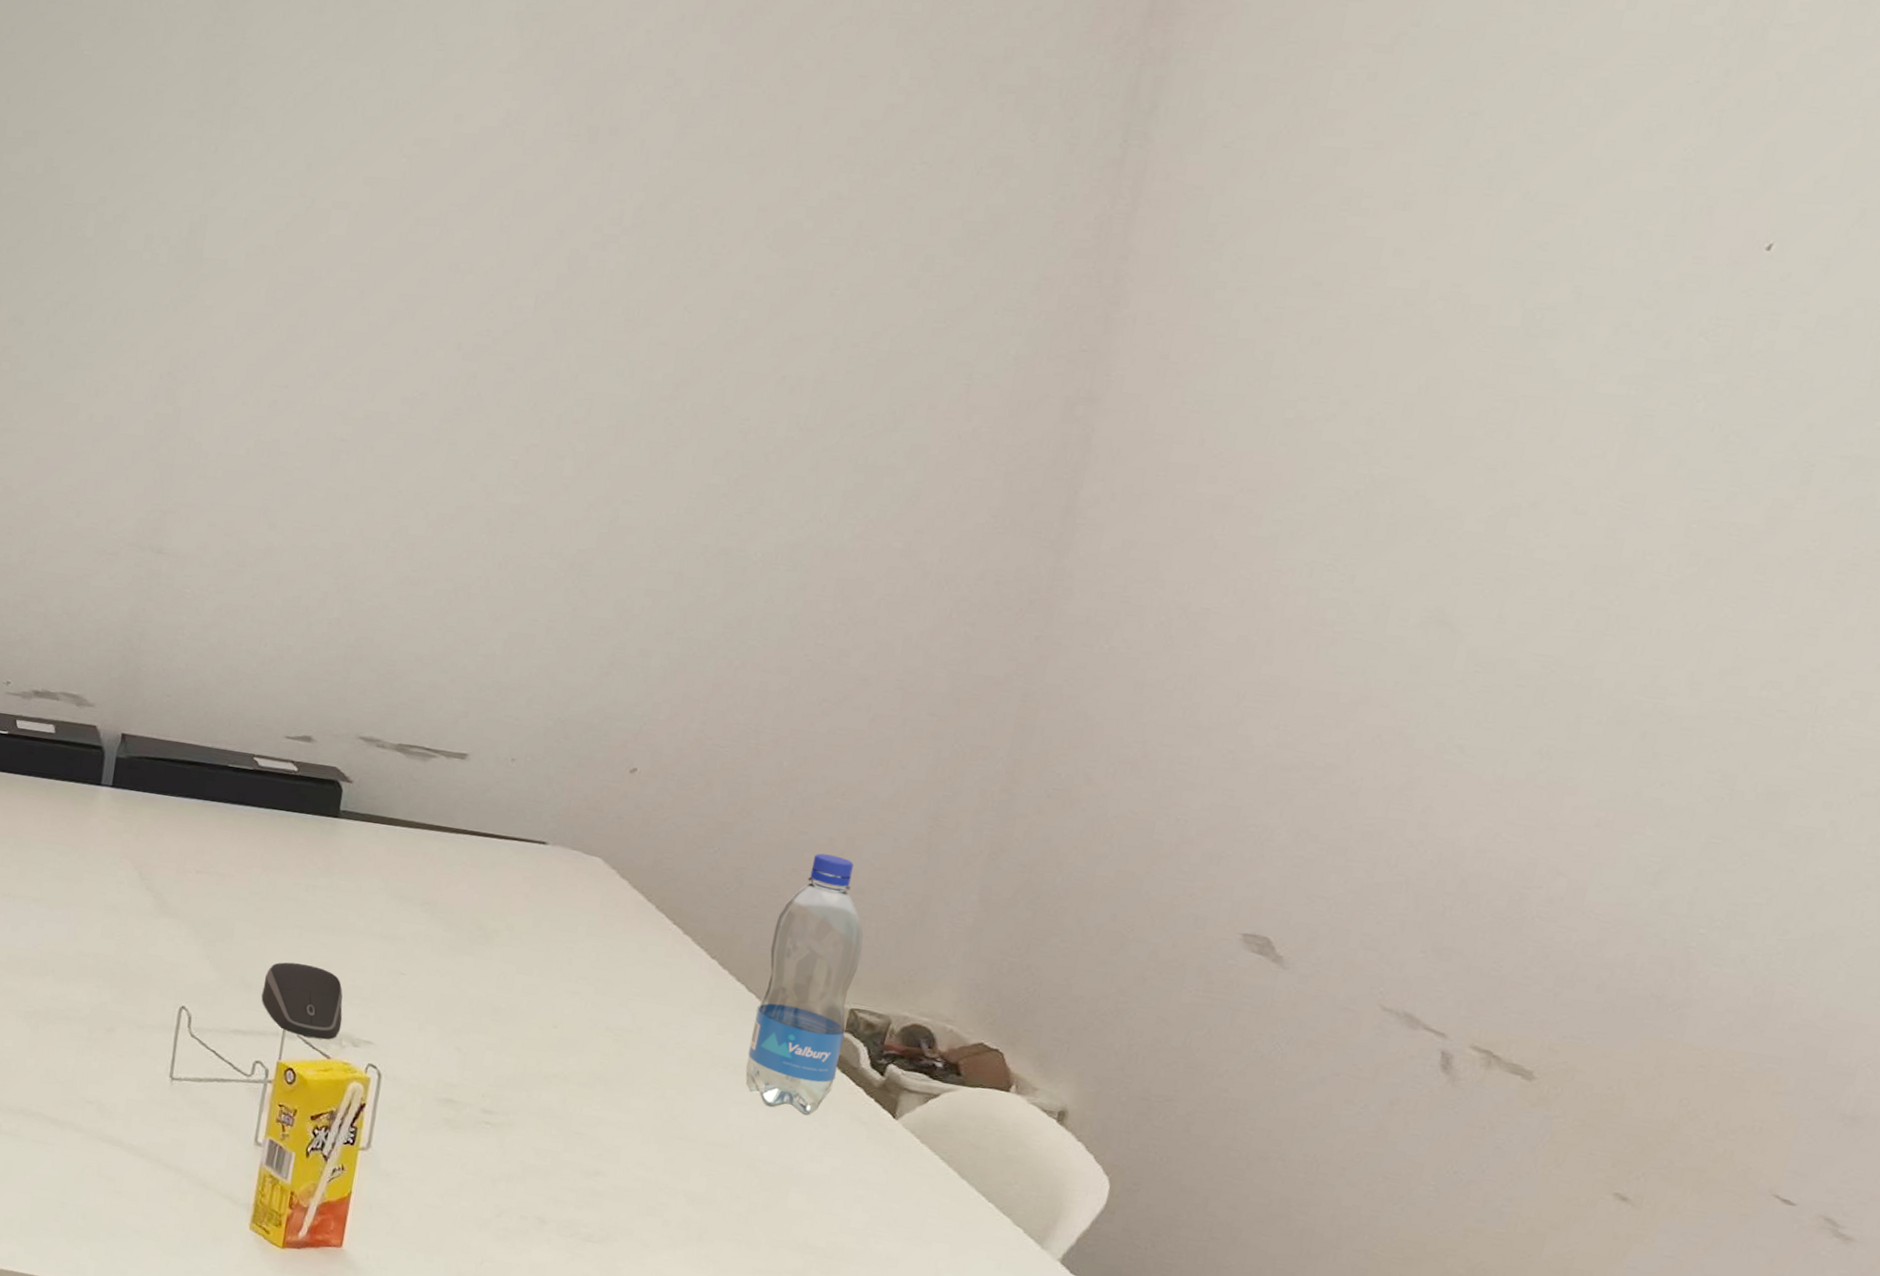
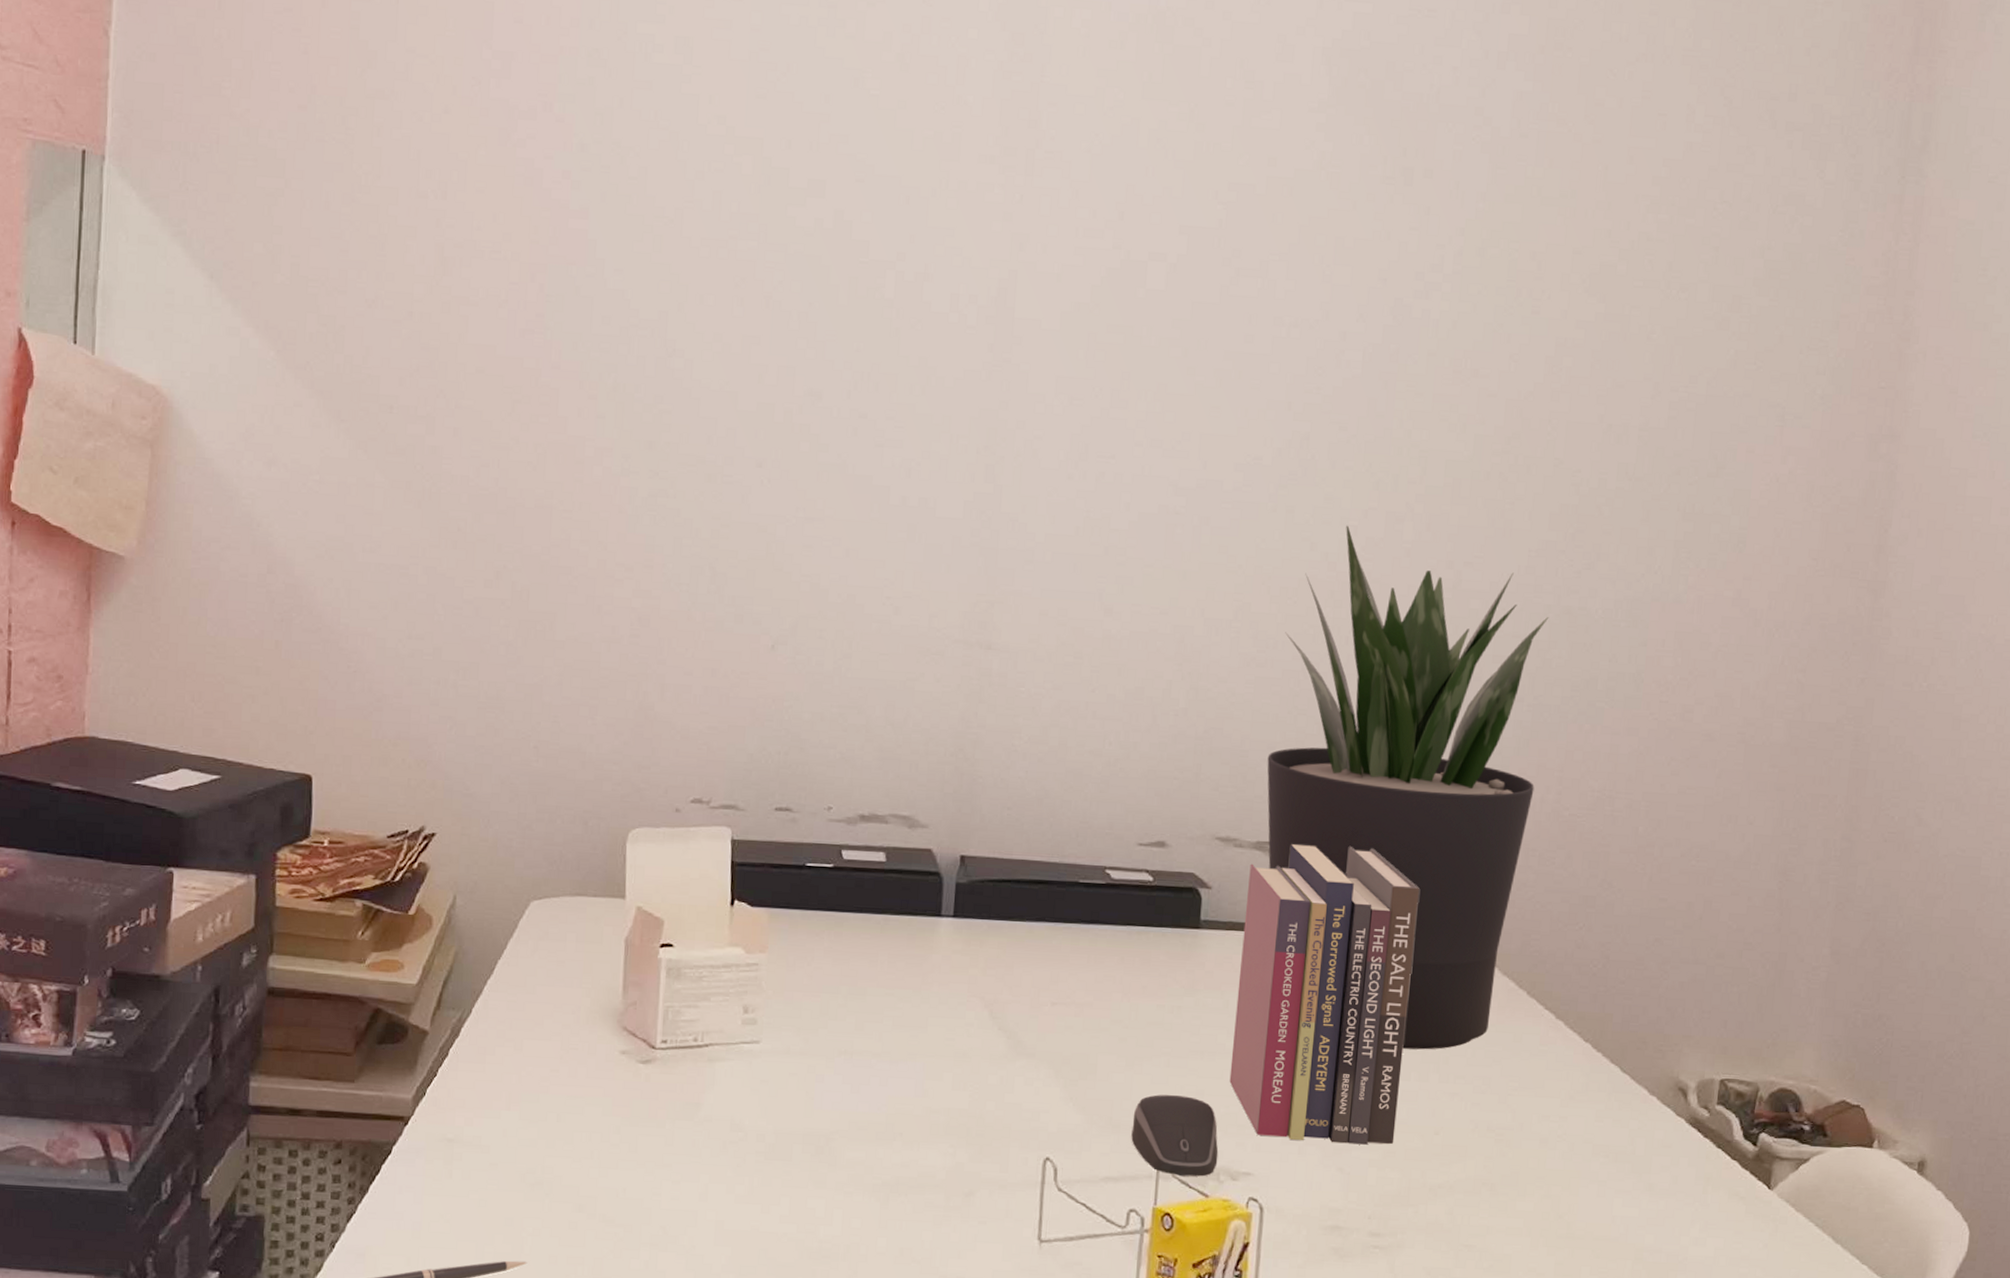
books: none [357,749,555,1031] -> present [1229,844,1419,1145]
planter: none [408,459,706,950] -> present [1267,525,1549,1050]
bottle: present [745,853,864,1116] -> none [1625,920,1727,1197]

